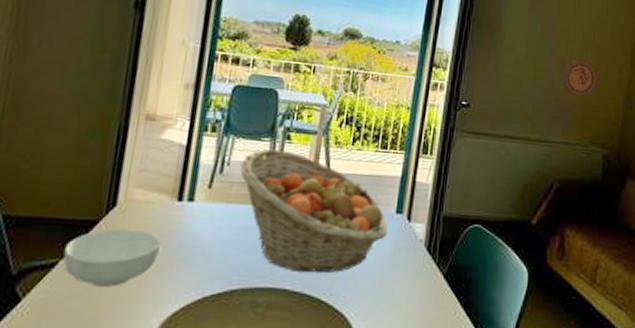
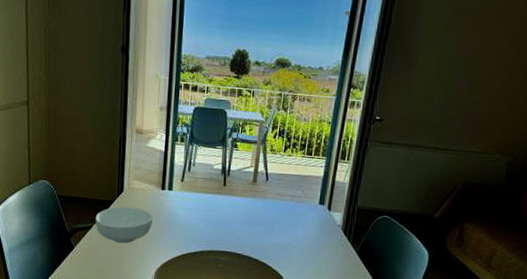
fruit basket: present [240,149,388,274] -> none [202,154,312,244]
decorative plate: present [563,59,598,97] -> none [473,76,509,111]

